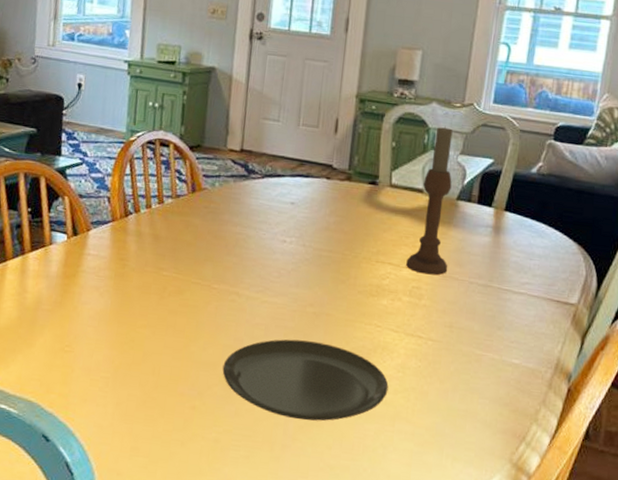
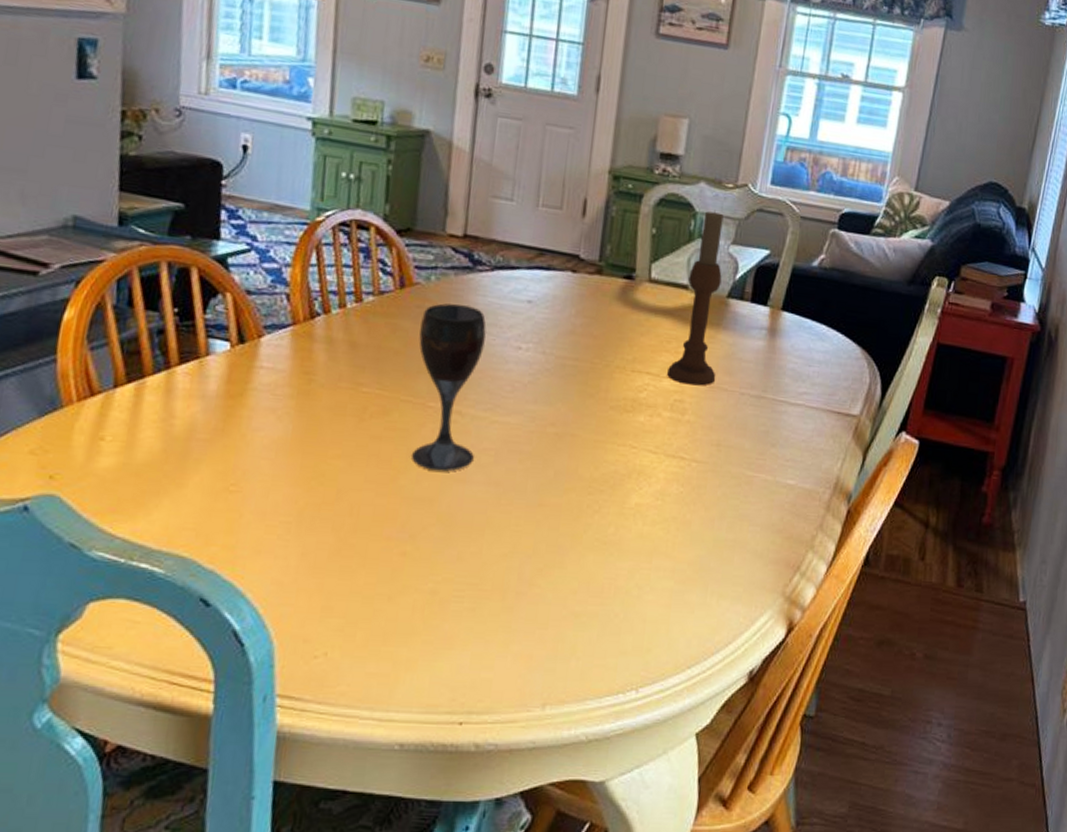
cup: none [200,205,258,341] -> present [412,303,487,471]
plate: present [222,339,389,421] -> none [440,466,645,562]

